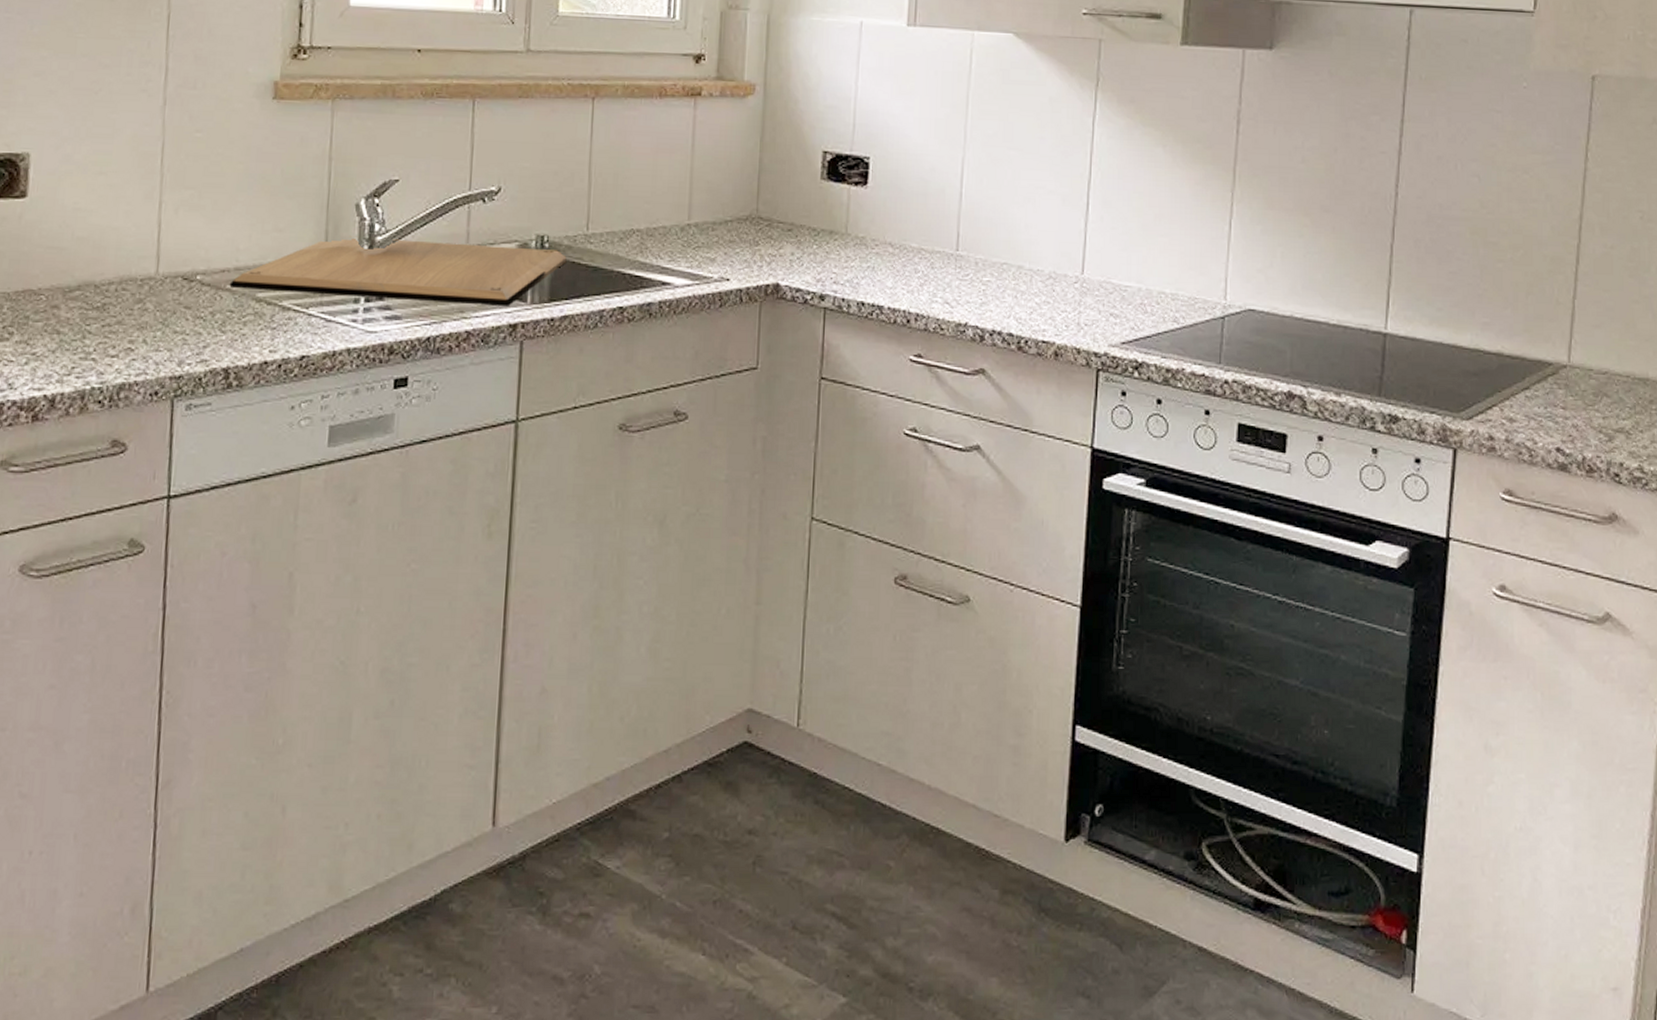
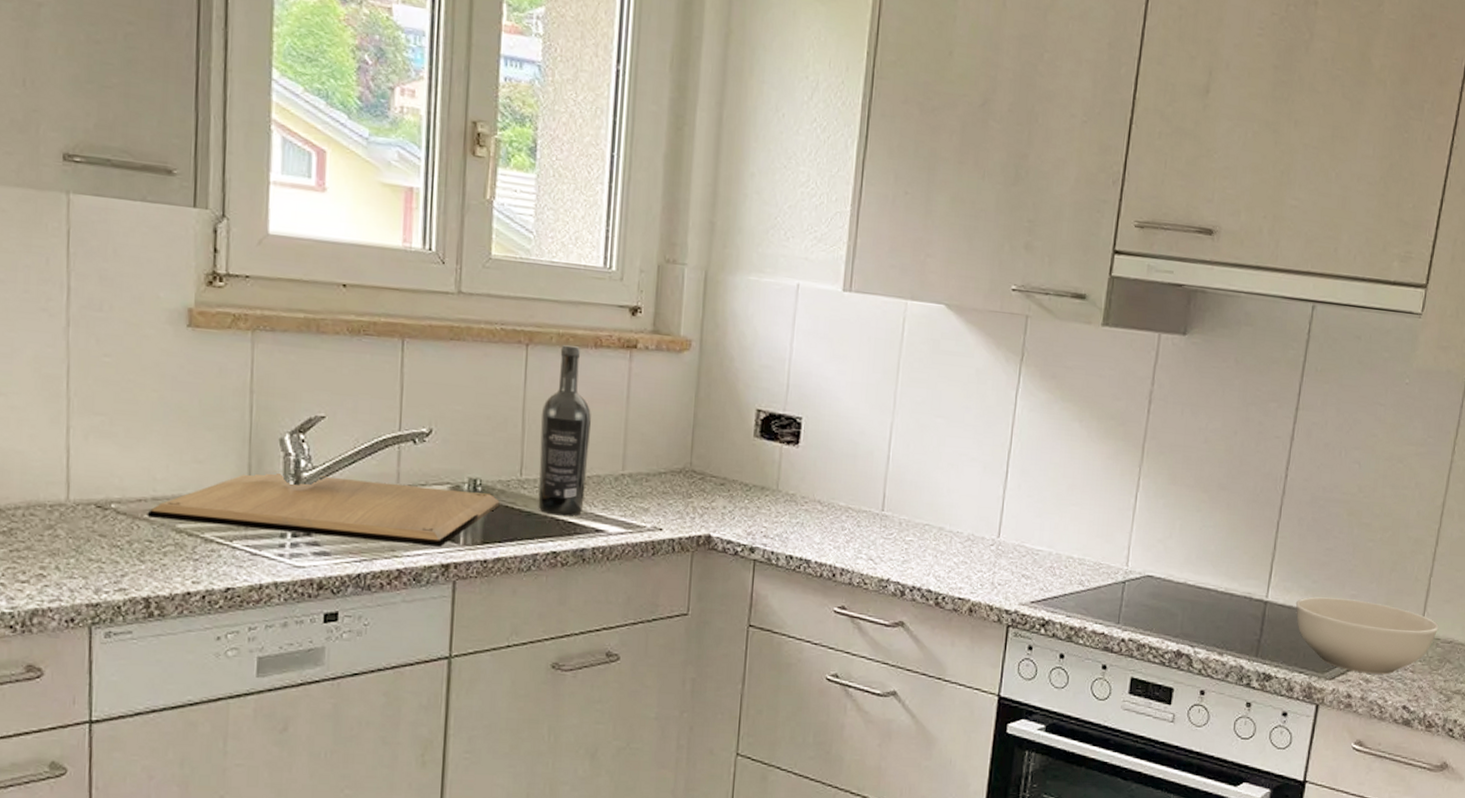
wine bottle: none [604,96,657,269] -> present [538,345,592,515]
bowl: none [1419,326,1590,412] -> present [1295,597,1439,675]

